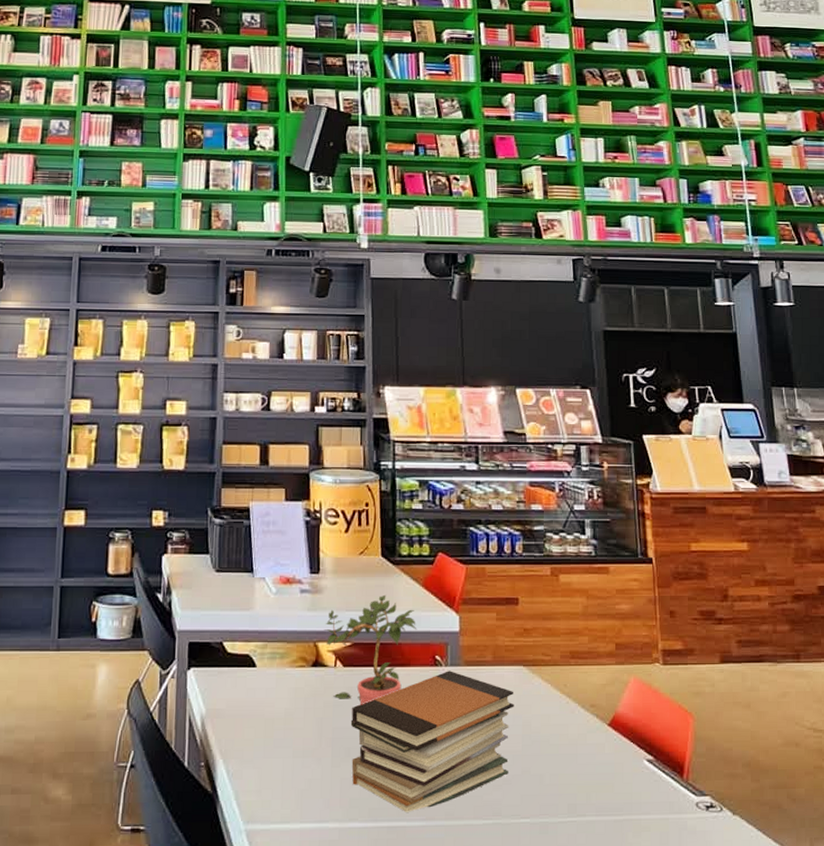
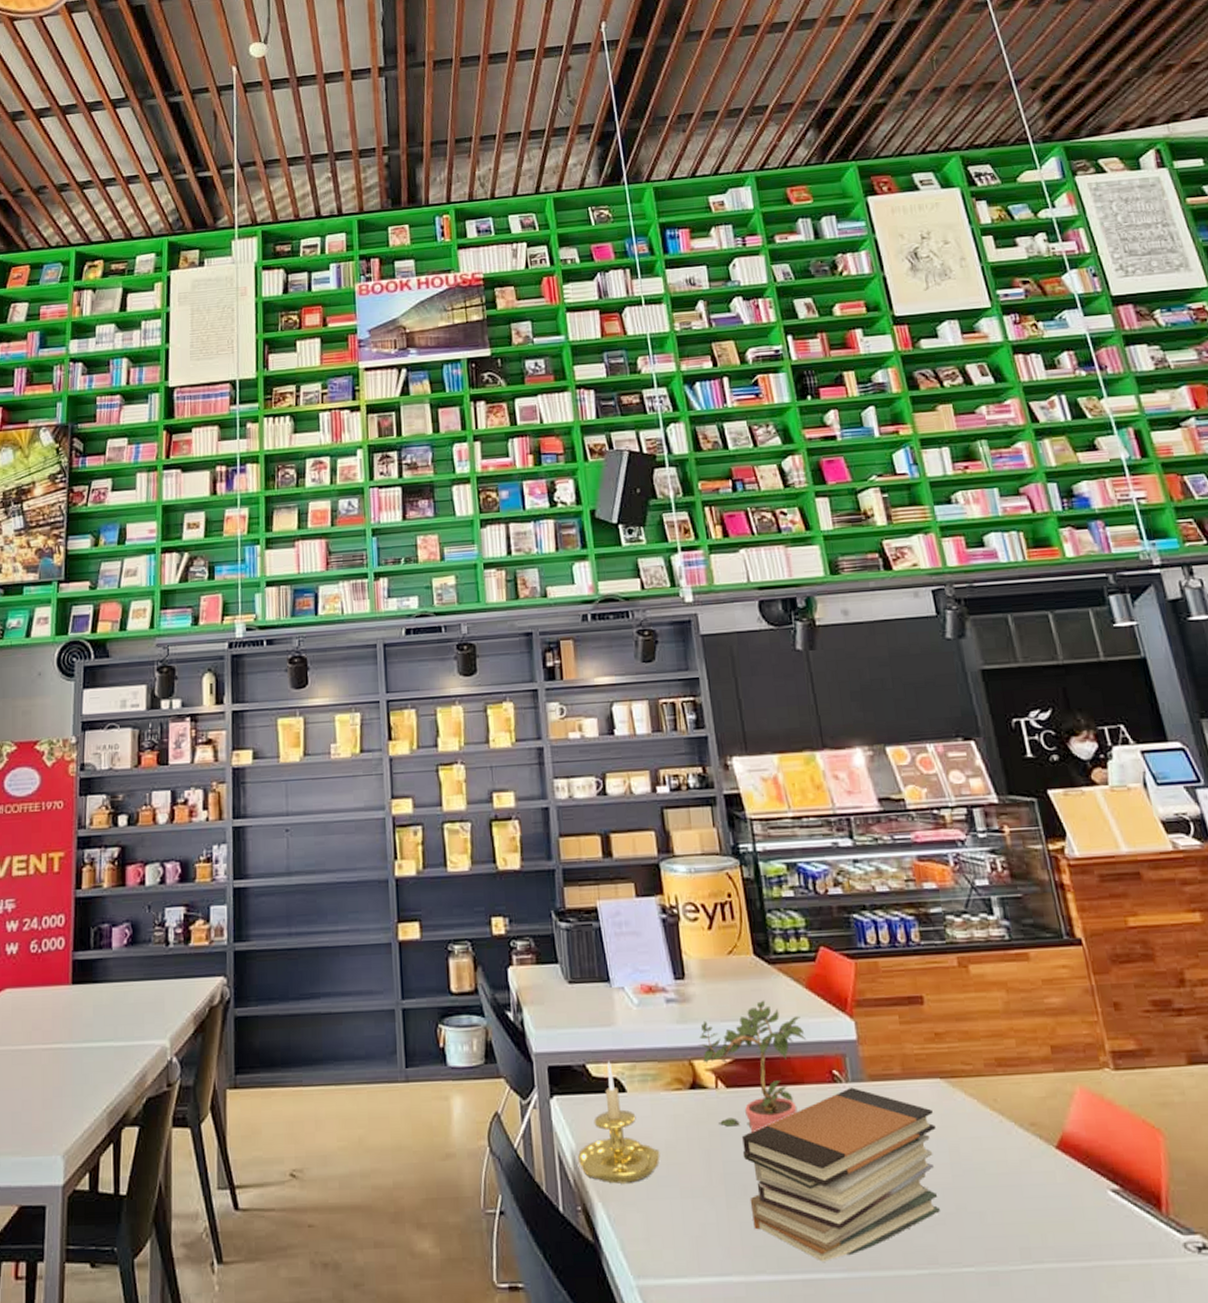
candle holder: none [206,640,279,744] -> present [577,1061,660,1184]

